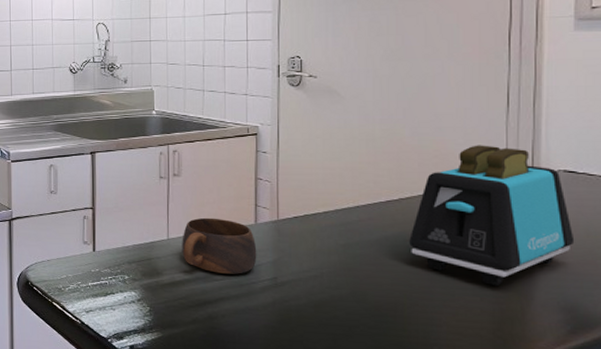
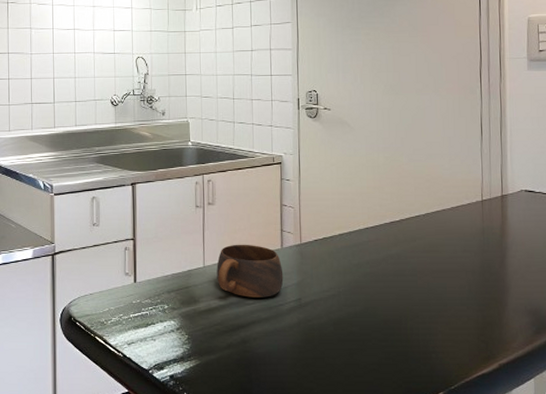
toaster: present [409,145,575,286] -> none [409,169,536,296]

